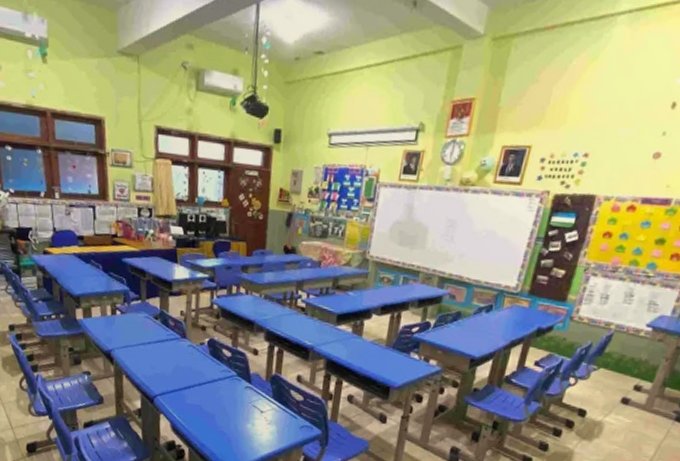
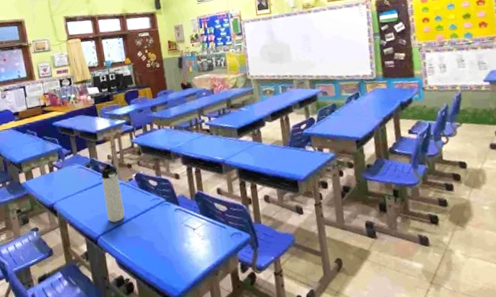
thermos bottle: none [168,321,190,386] -> present [101,164,125,223]

